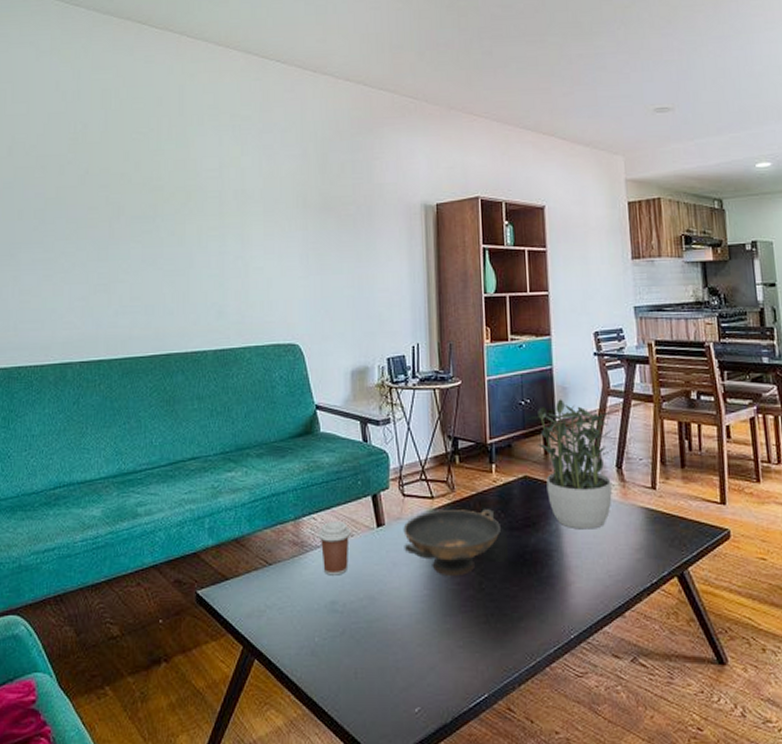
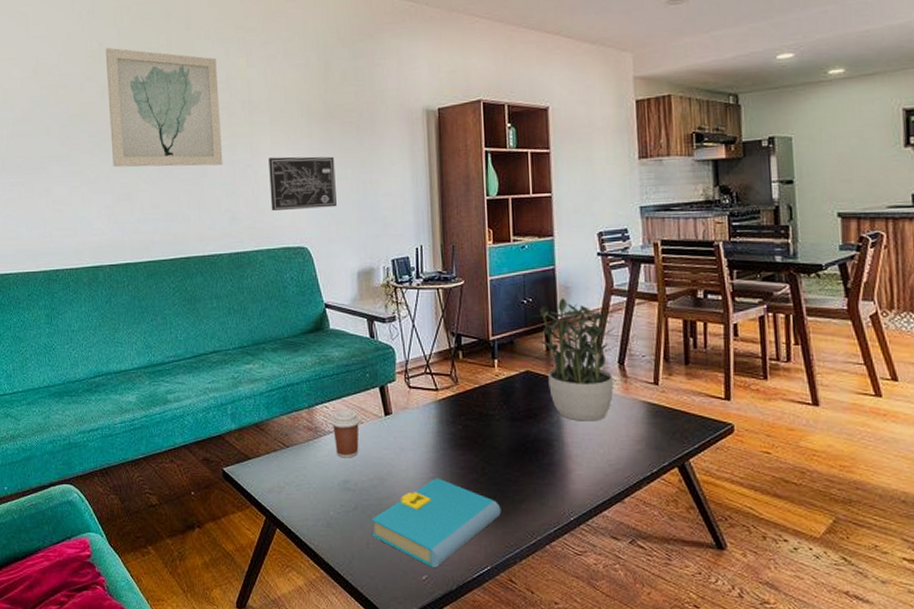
wall art: none [89,130,212,257] -> present [105,47,223,168]
wall art: none [261,249,331,305] -> present [269,156,337,210]
book: none [360,595,499,699] -> present [371,477,502,568]
decorative bowl: present [403,509,502,575] -> none [409,401,504,461]

